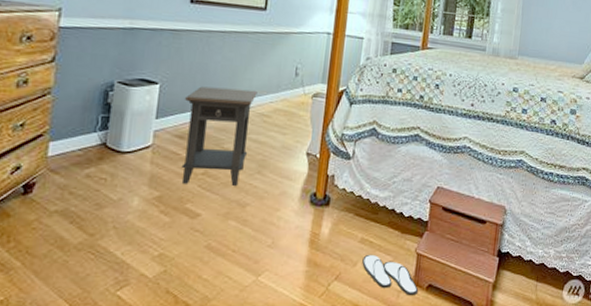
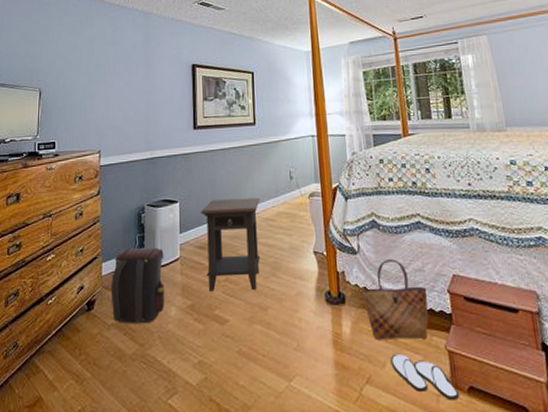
satchel: none [57,129,133,213] -> present [110,247,165,324]
tote bag: none [348,166,411,242] -> present [362,258,429,340]

